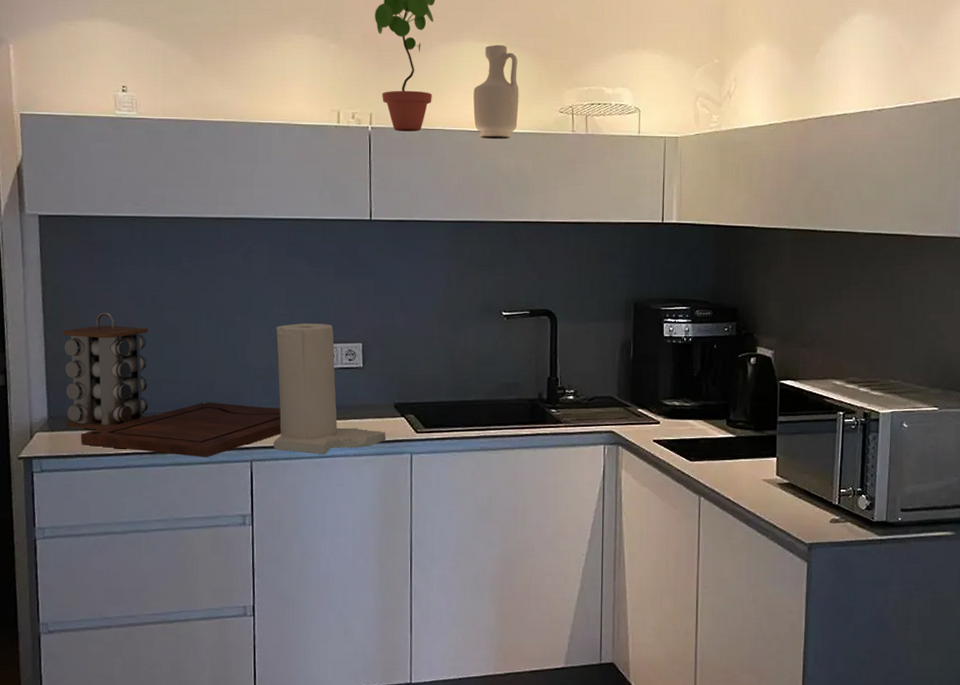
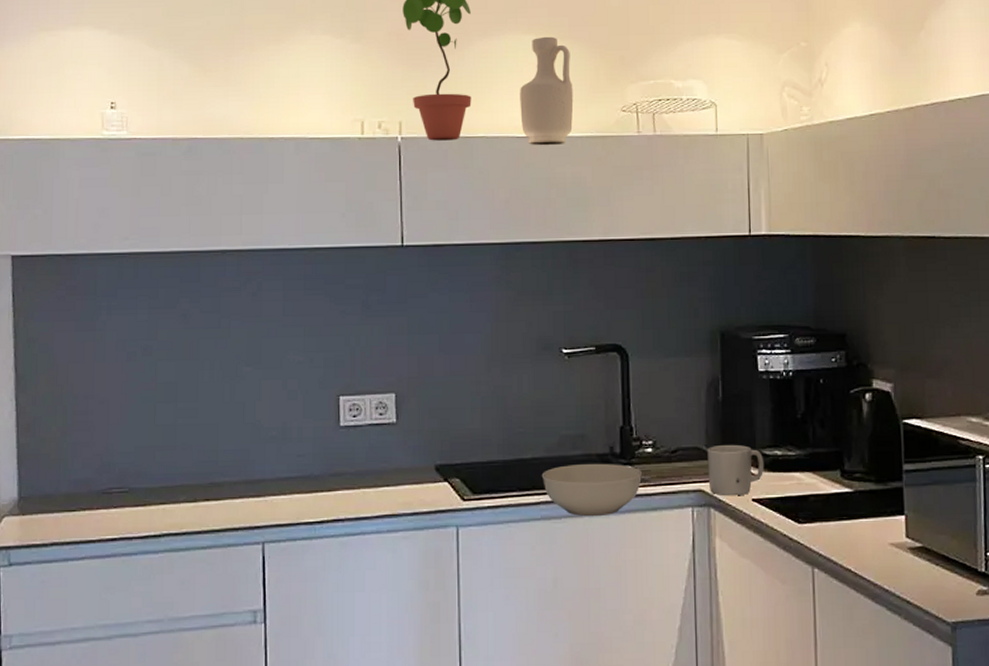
spice rack: present [62,311,149,431] -> none [37,367,140,513]
cutting board: present [81,402,282,458] -> none [57,472,299,541]
paper towel: present [273,323,386,454] -> none [289,371,426,532]
bowl: none [481,406,565,450] -> present [541,463,643,517]
mug: none [618,395,665,437] -> present [707,444,765,497]

